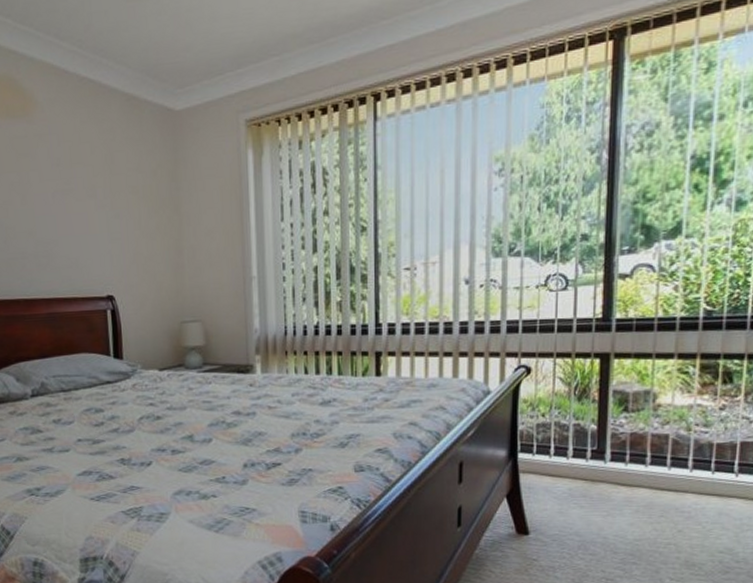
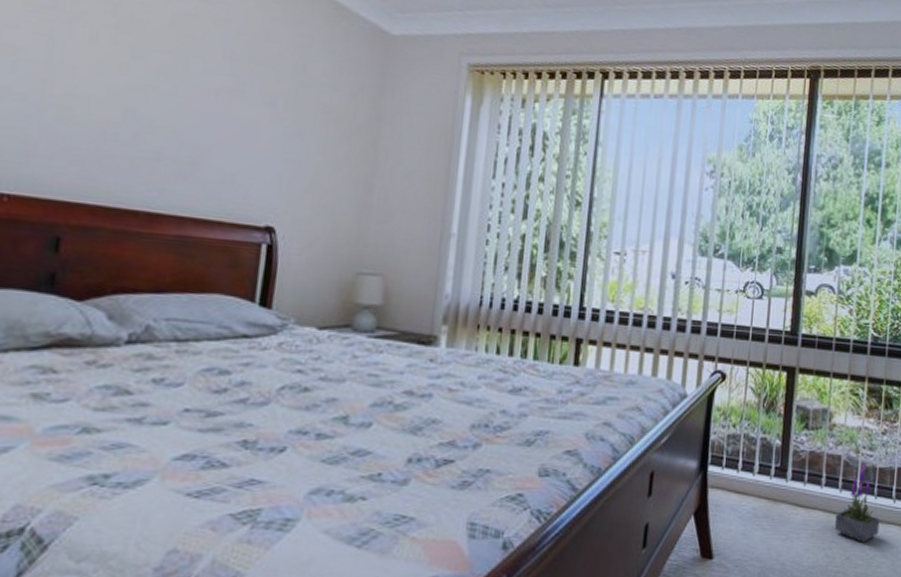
potted plant: none [663,441,719,516] -> present [834,464,880,542]

